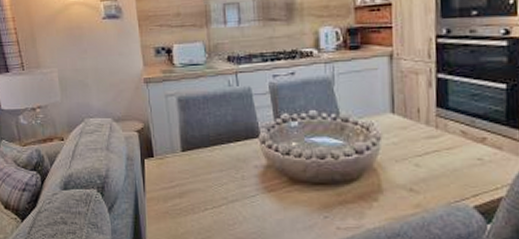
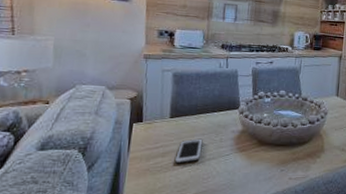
cell phone: none [193,176,222,206] -> present [174,138,203,164]

